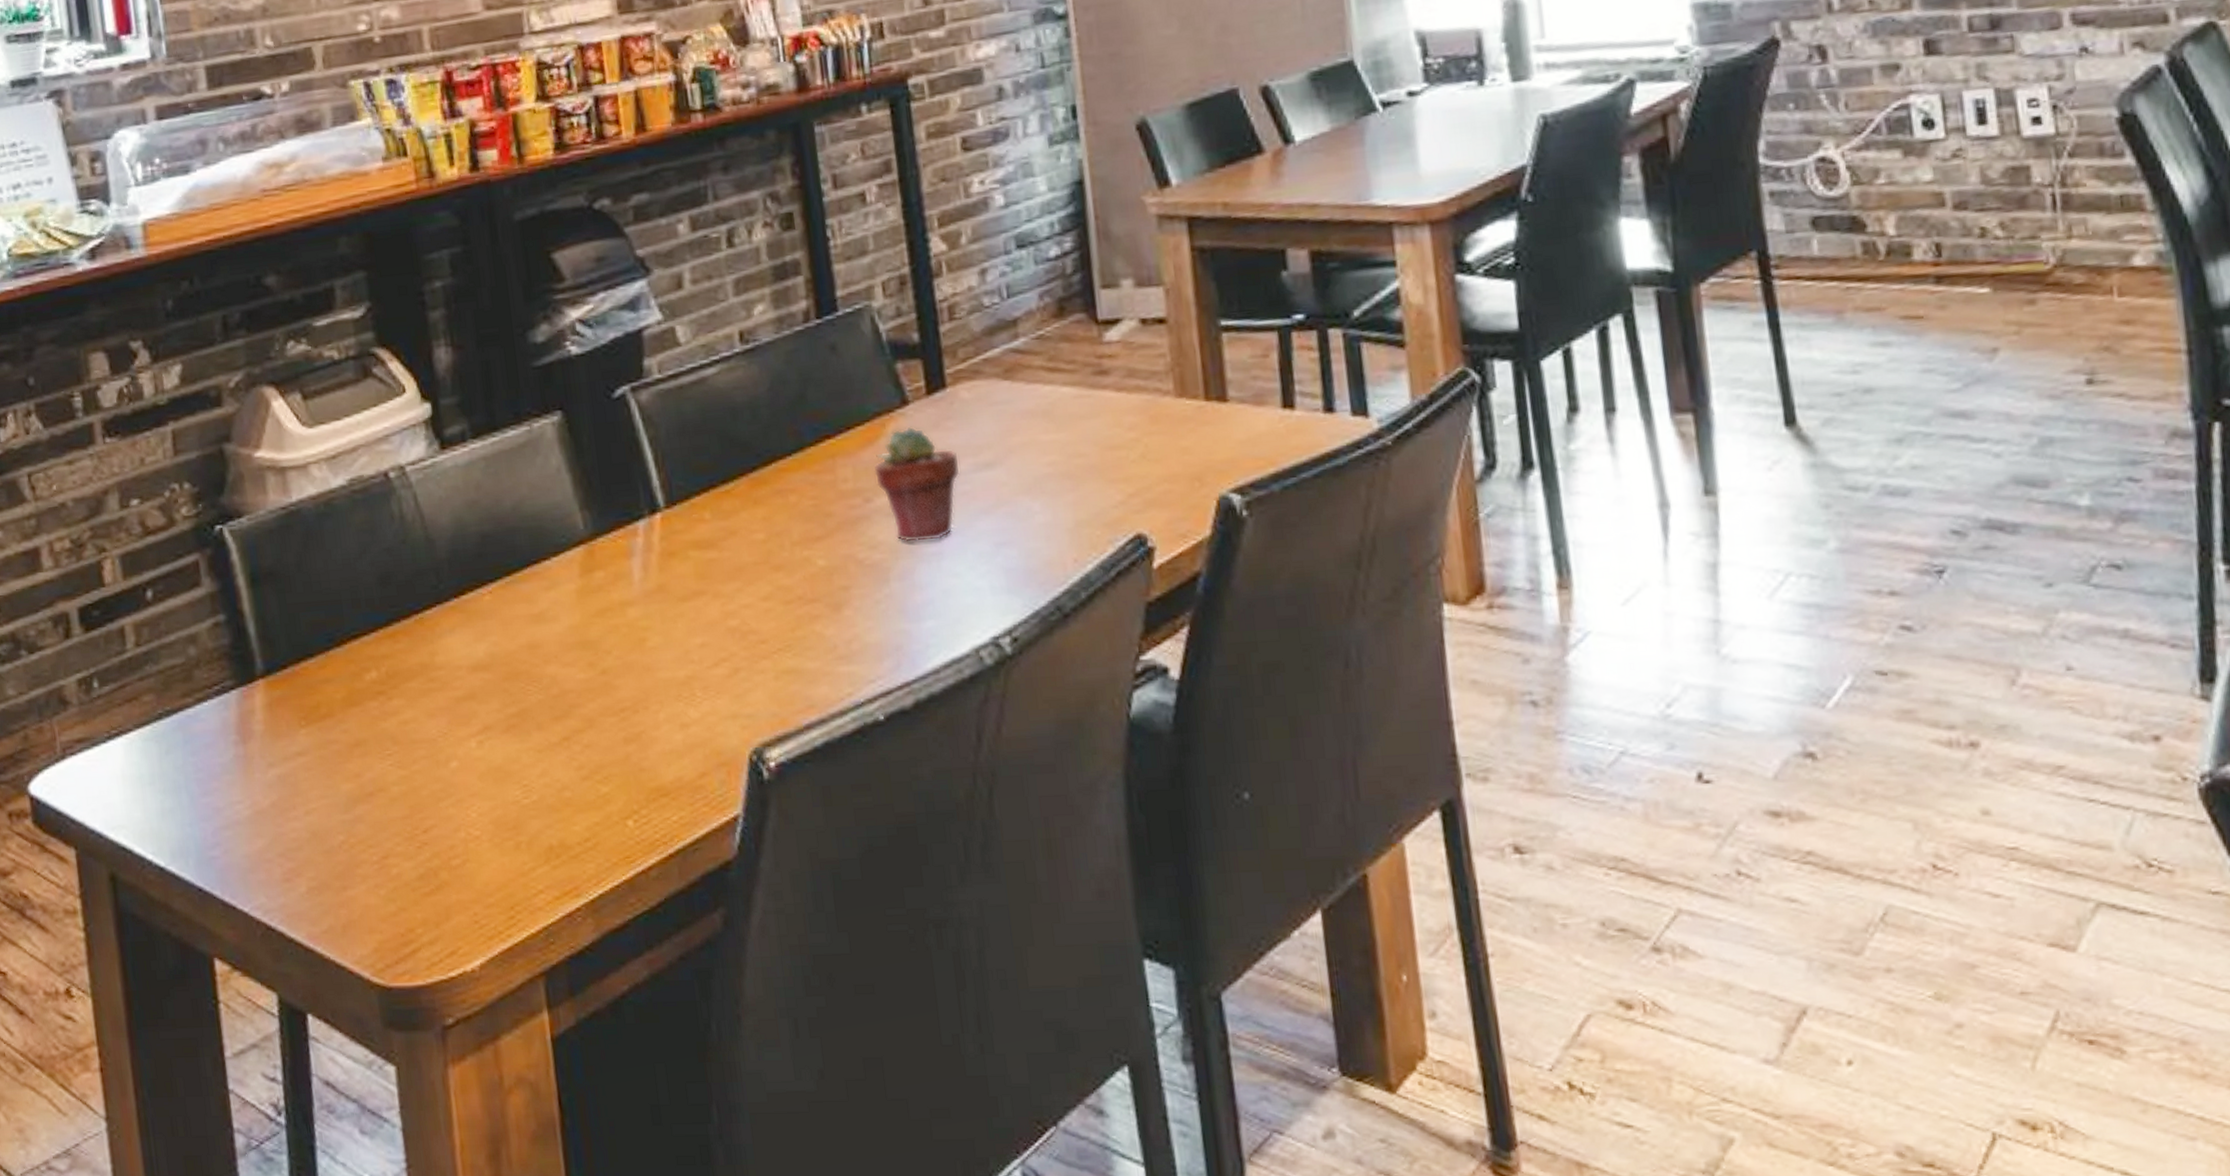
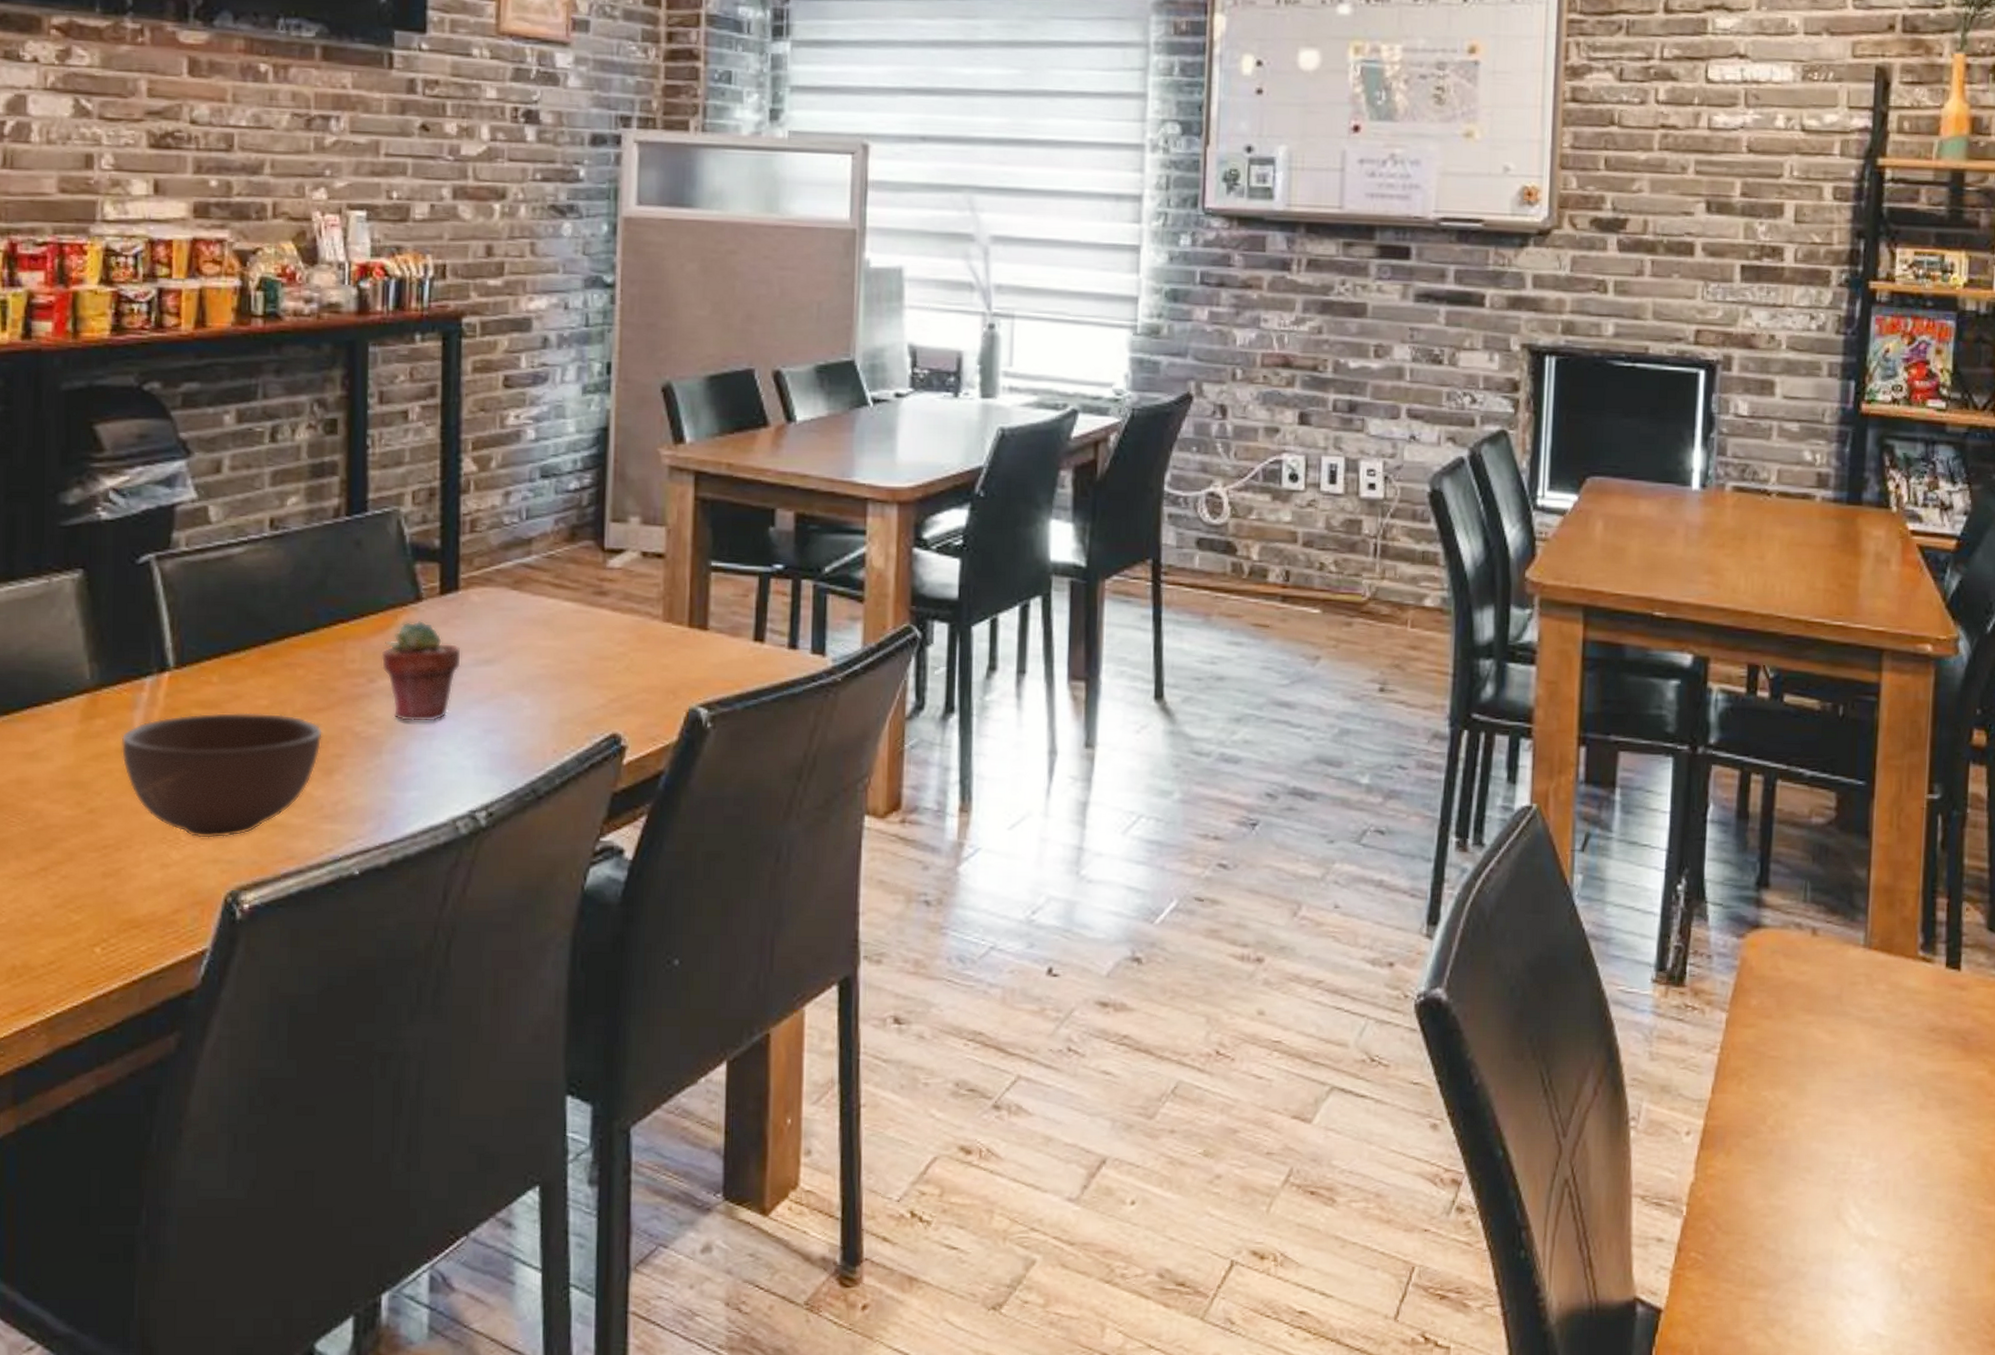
bowl: none [622,547,826,692] -> present [121,712,324,838]

